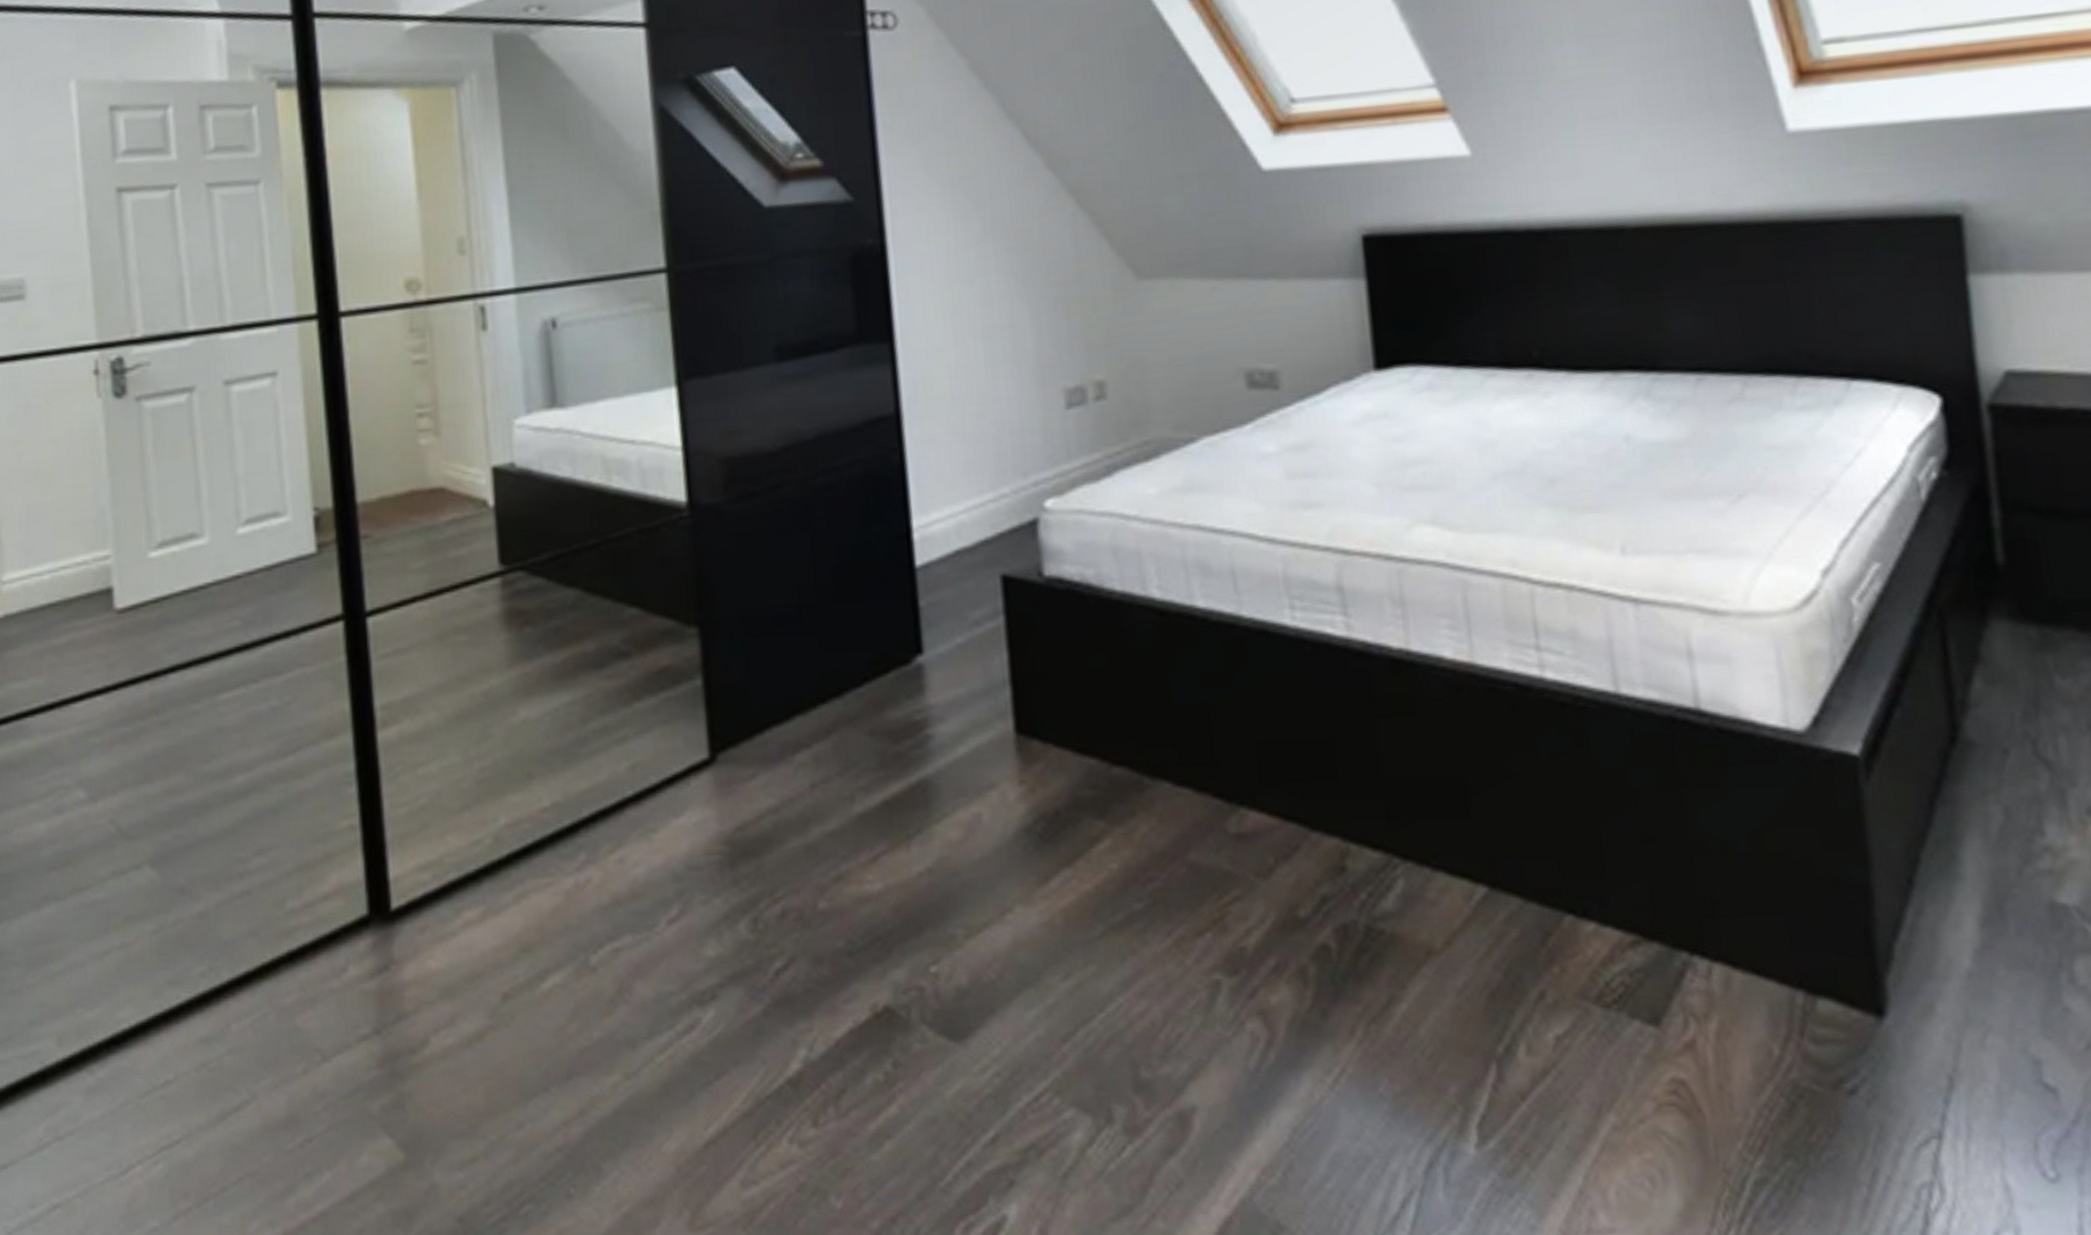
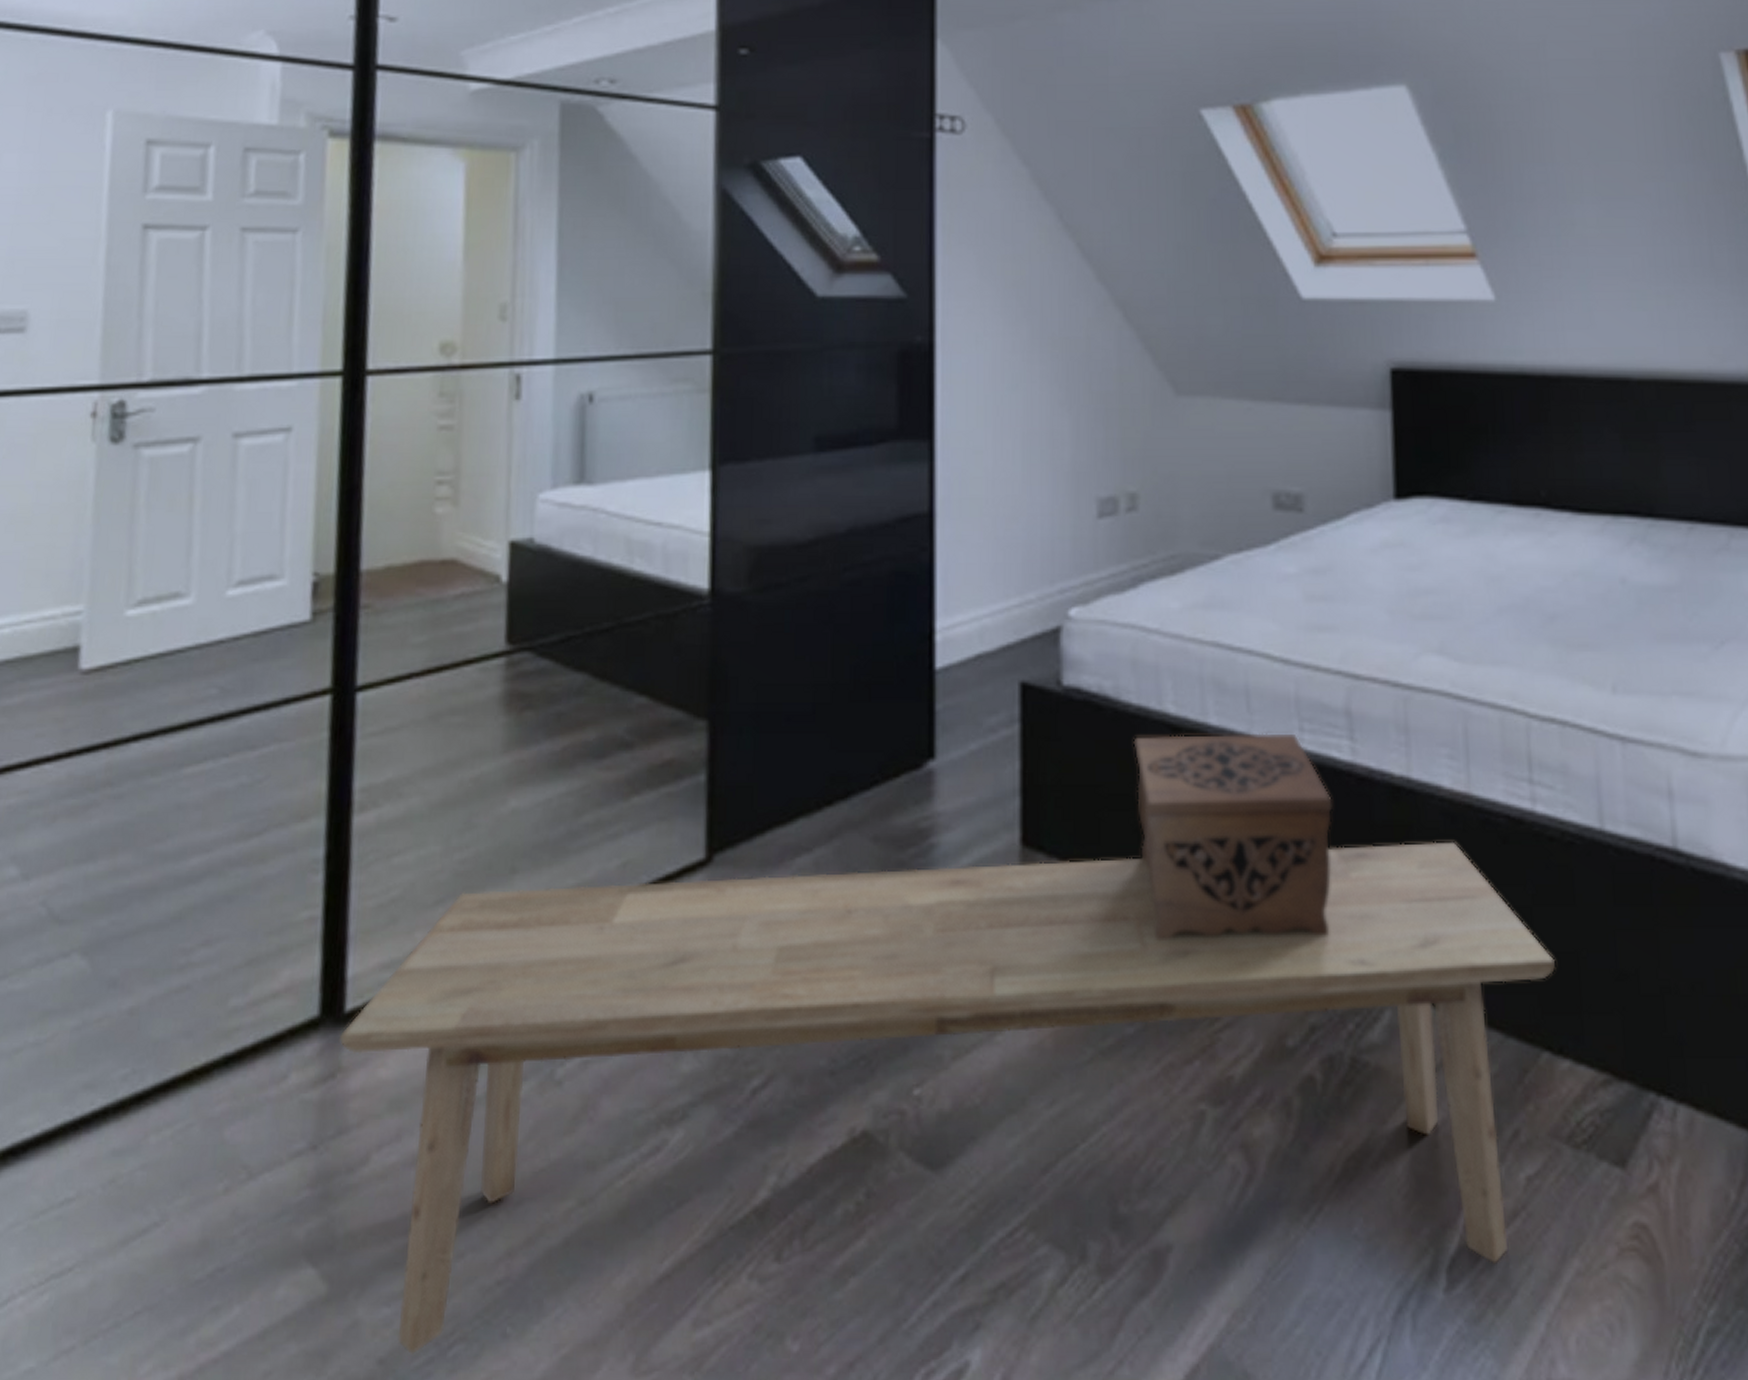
bench: none [389,711,1576,1213] -> present [340,841,1556,1354]
decorative box: none [1120,613,1334,819] -> present [1133,733,1333,941]

